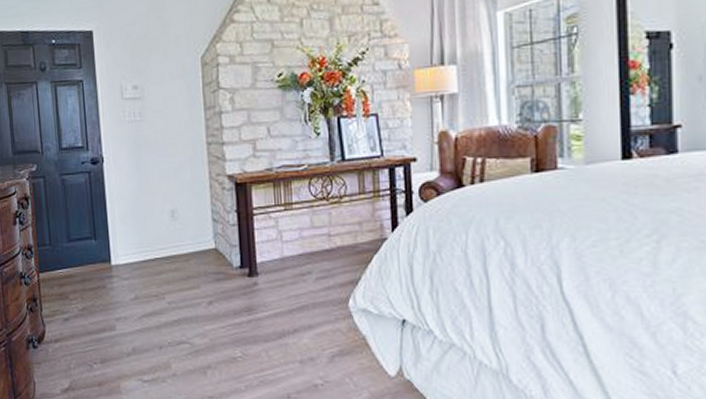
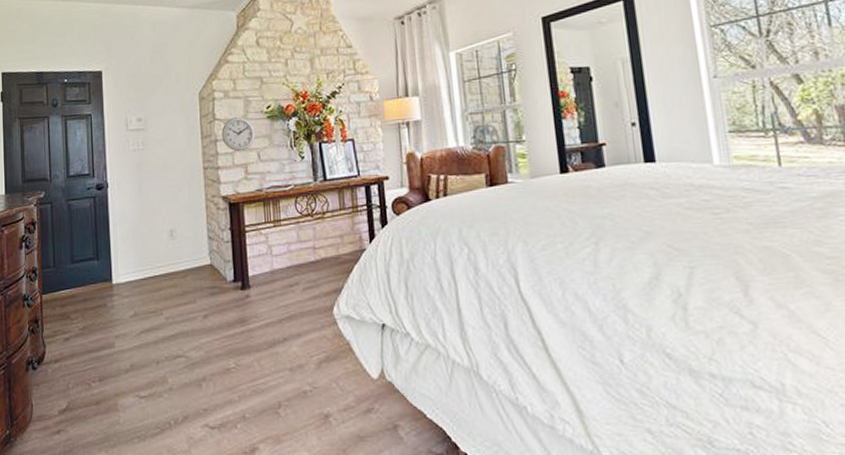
wall clock: none [226,86,265,126] -> present [221,117,255,152]

